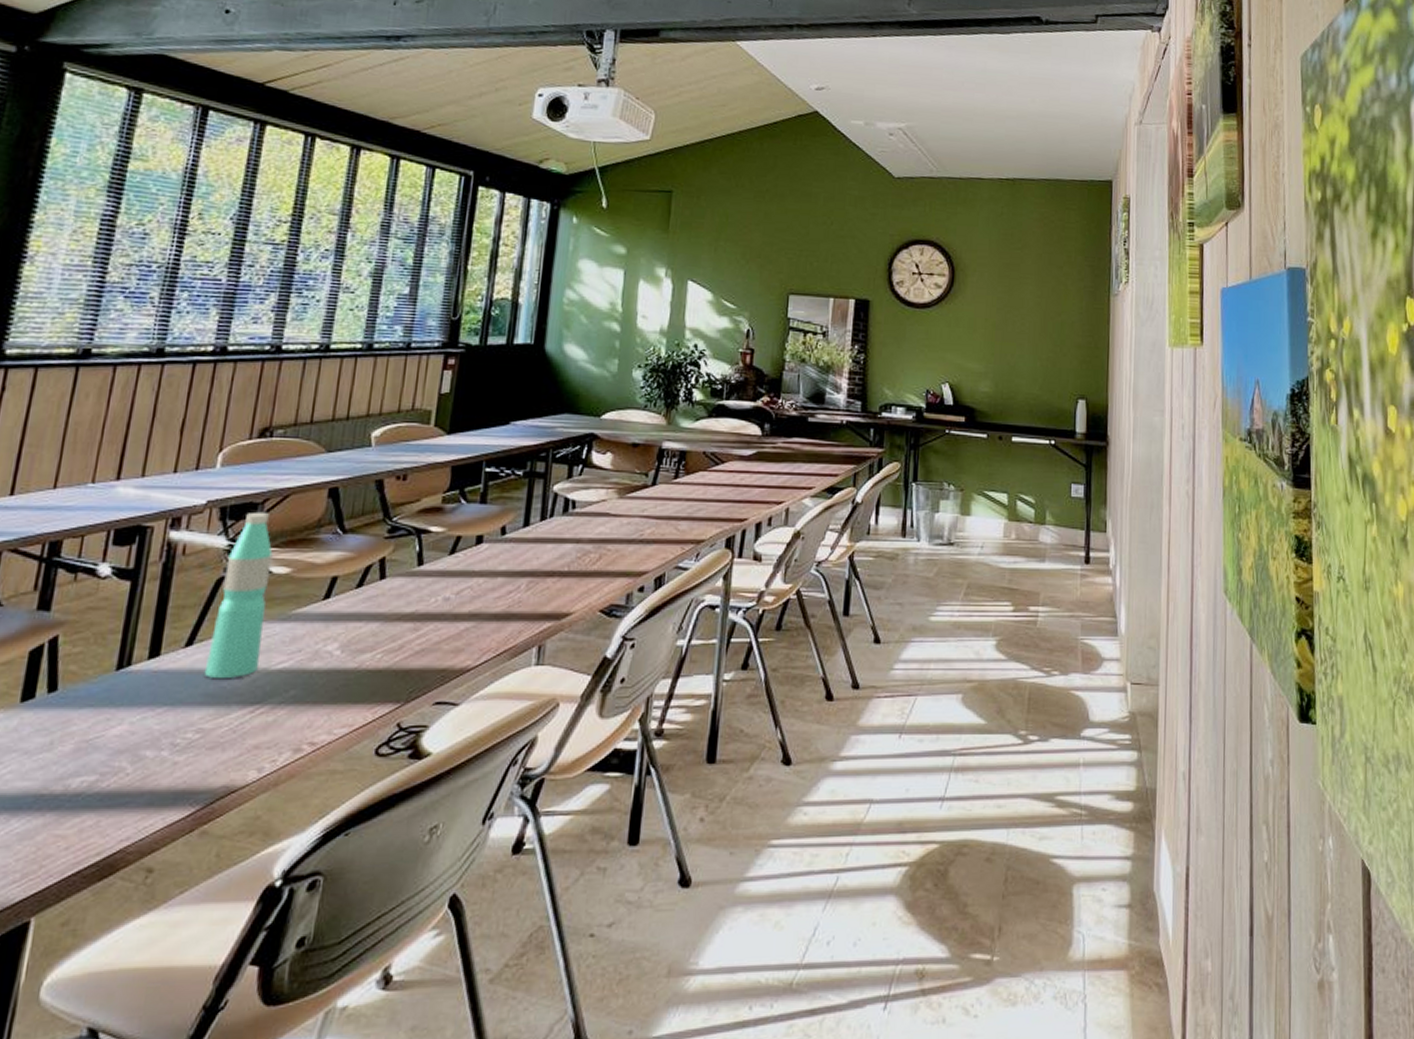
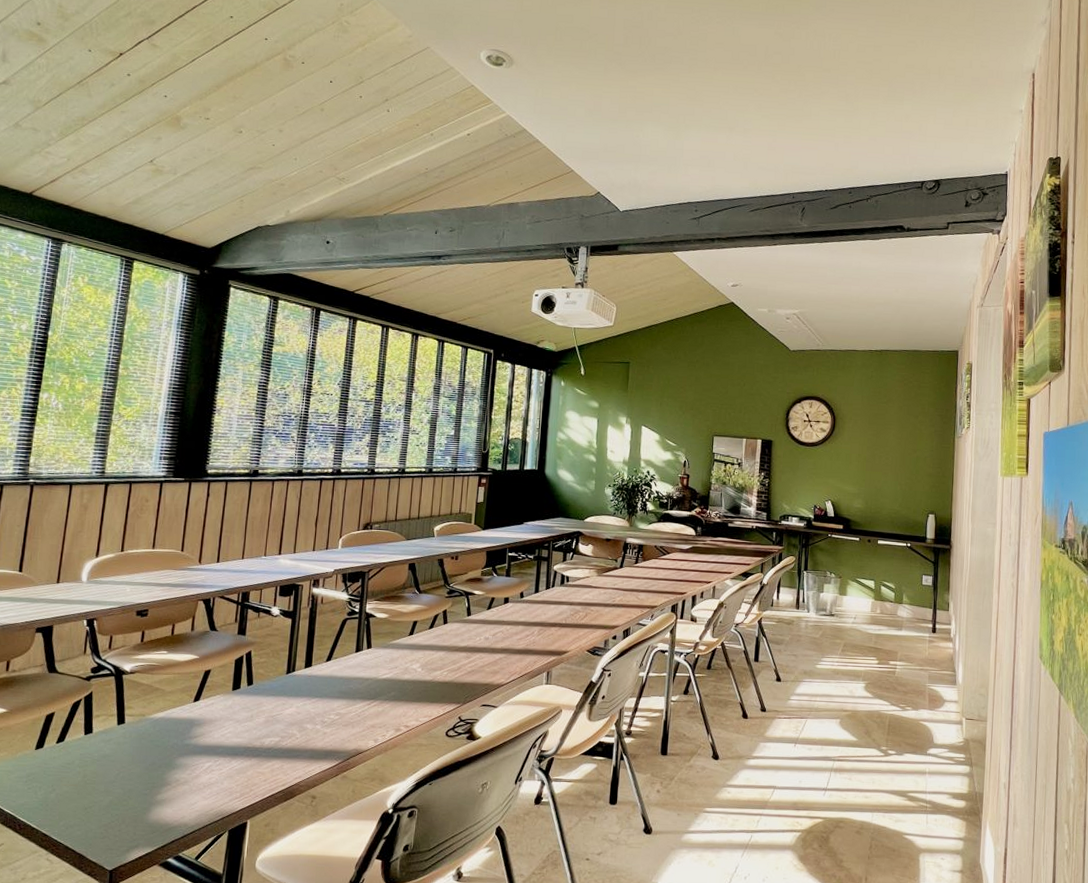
water bottle: present [203,511,273,678] -> none [338,577,376,682]

